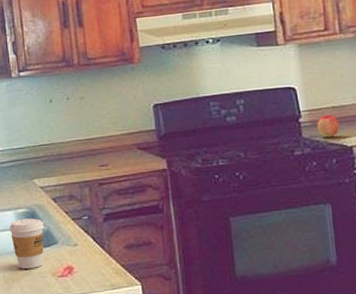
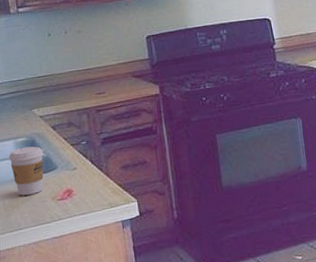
apple: present [317,114,339,138] -> none [288,41,307,61]

